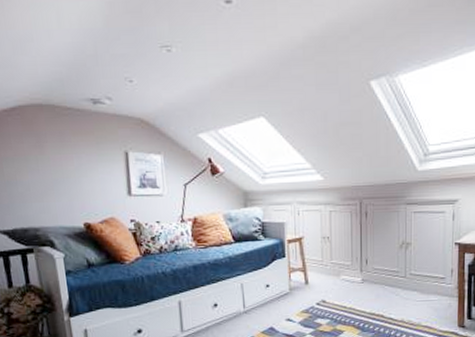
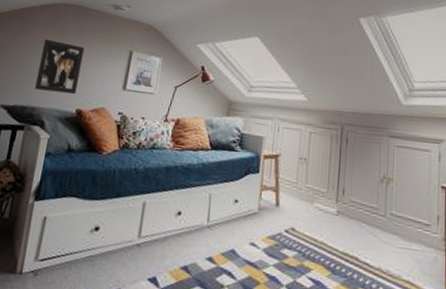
wall art: none [22,150,78,209] -> present [35,39,85,94]

